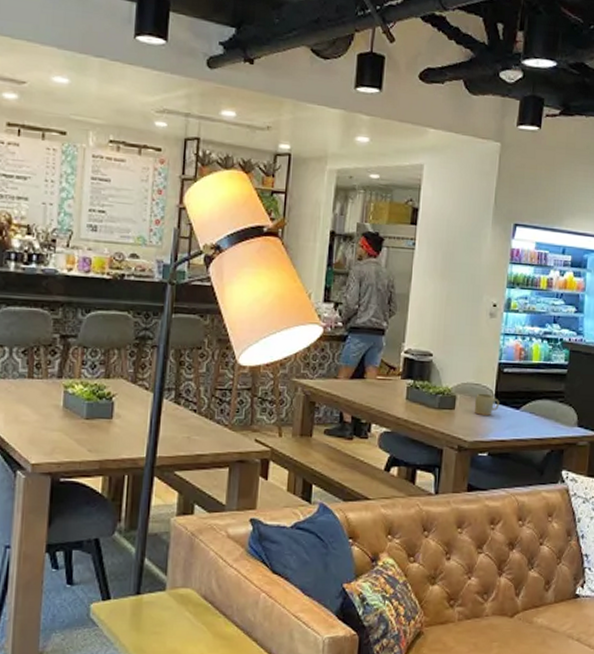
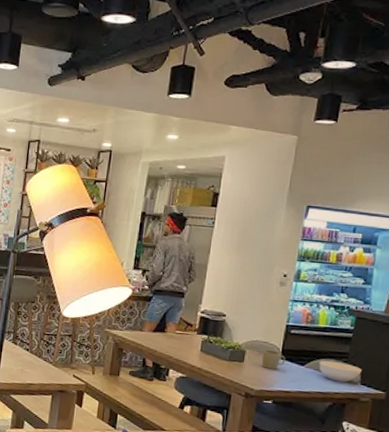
bowl: none [534,401,578,425] -> present [319,360,362,383]

